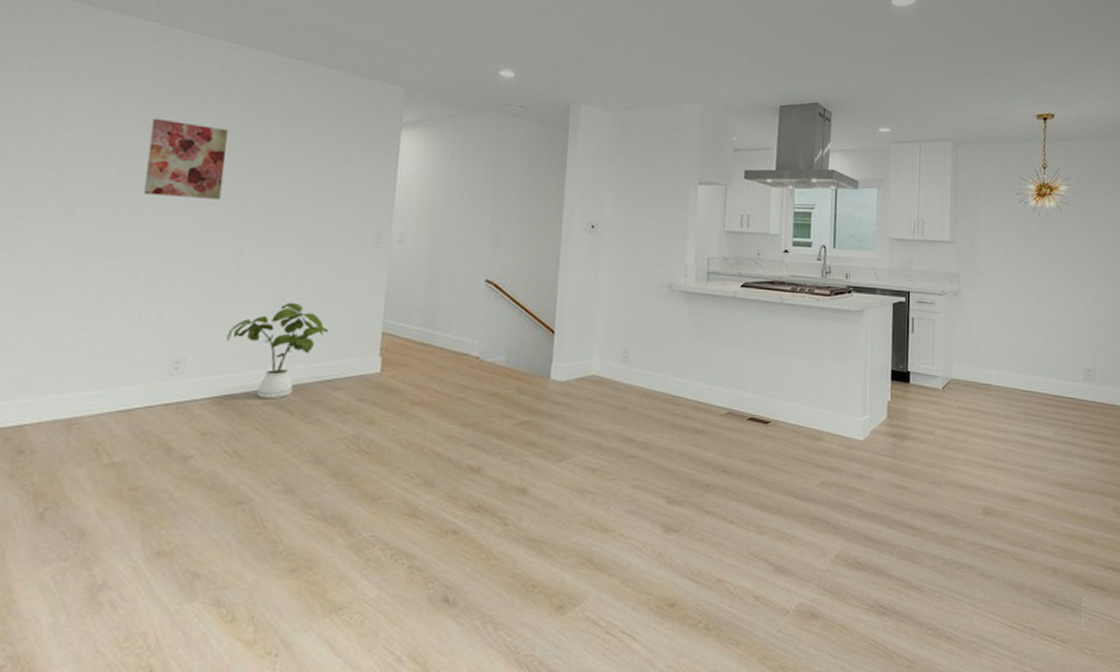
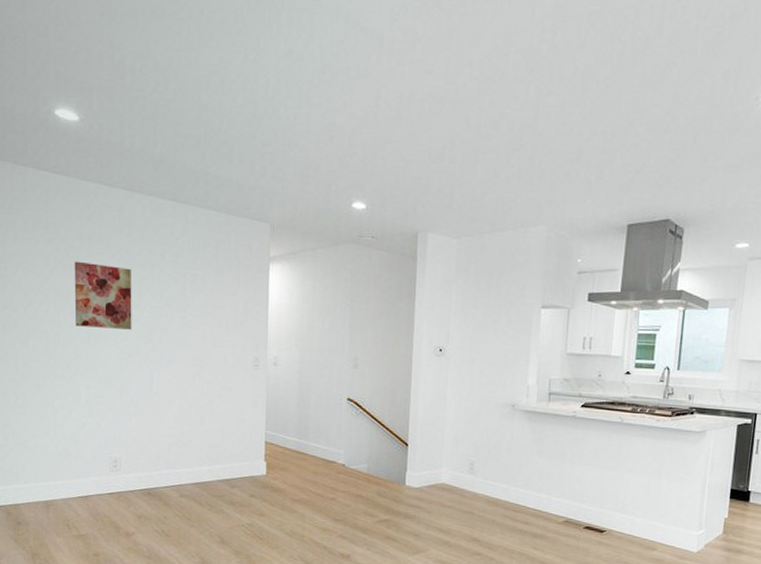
house plant: present [227,302,329,399] -> none [148,415,224,493]

